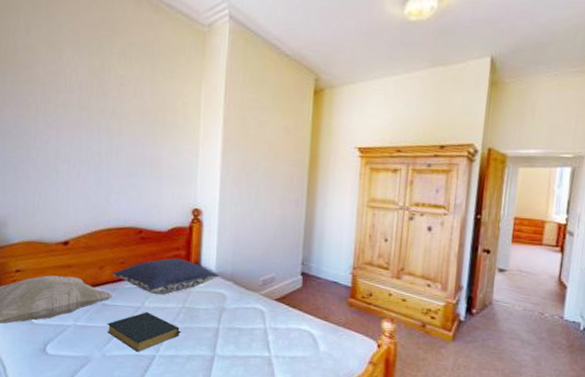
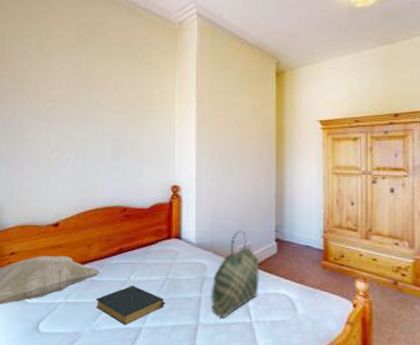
pillow: present [112,257,219,296] -> none [100,232,199,269]
tote bag: none [229,261,282,351] -> present [211,231,259,318]

